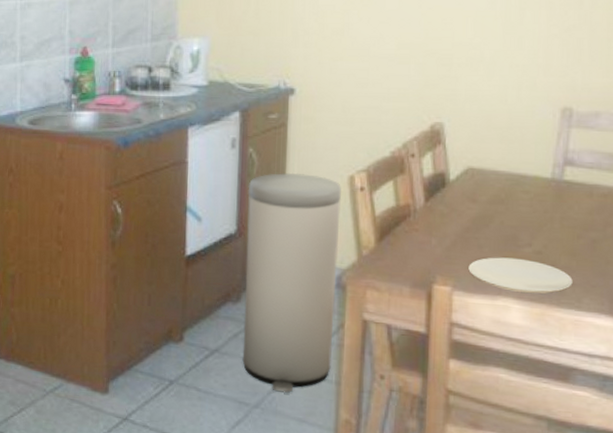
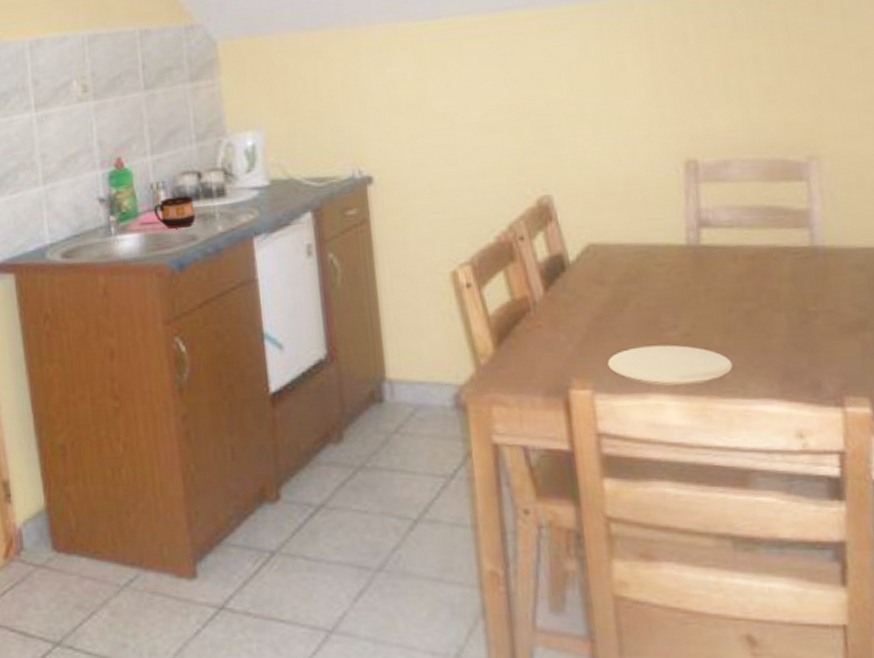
cup: none [108,85,143,112] -> present [153,195,196,229]
pedal bin: present [242,172,341,394] -> none [333,276,464,549]

